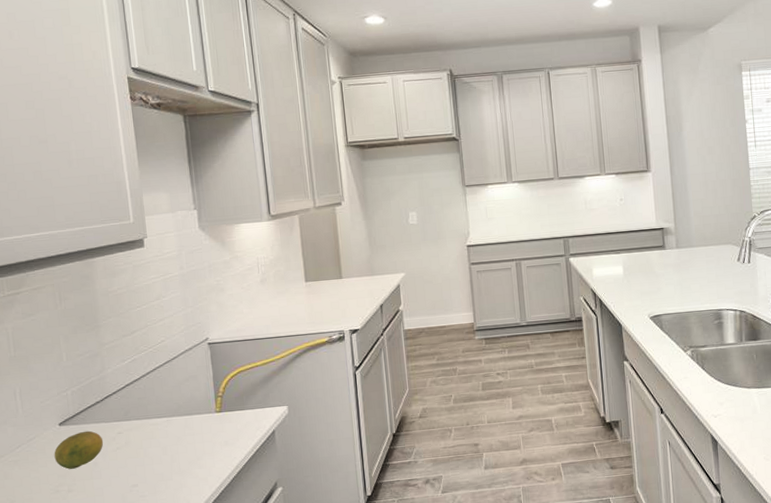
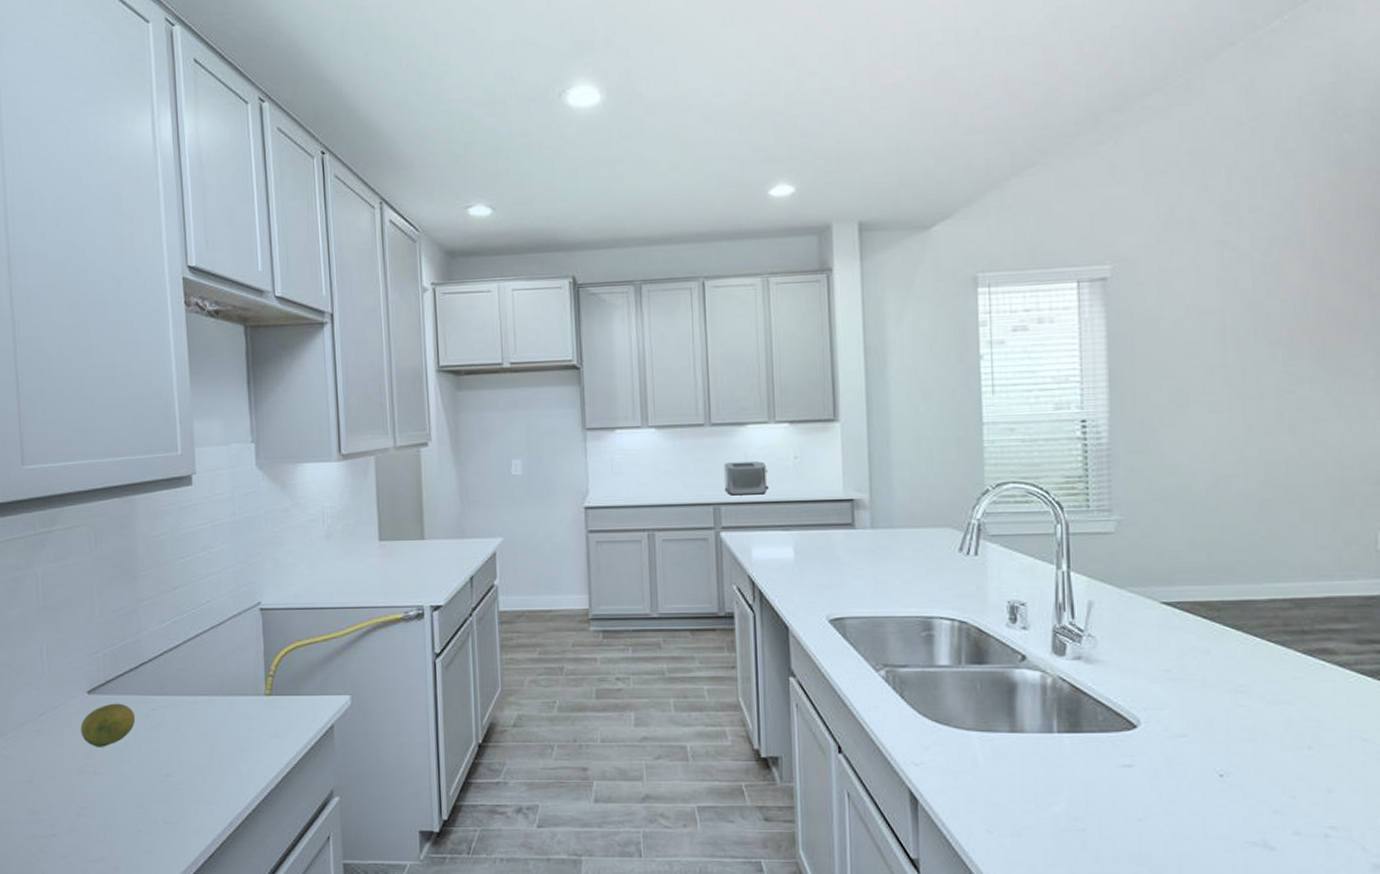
toaster: none [570,204,603,230] -> present [724,461,770,496]

